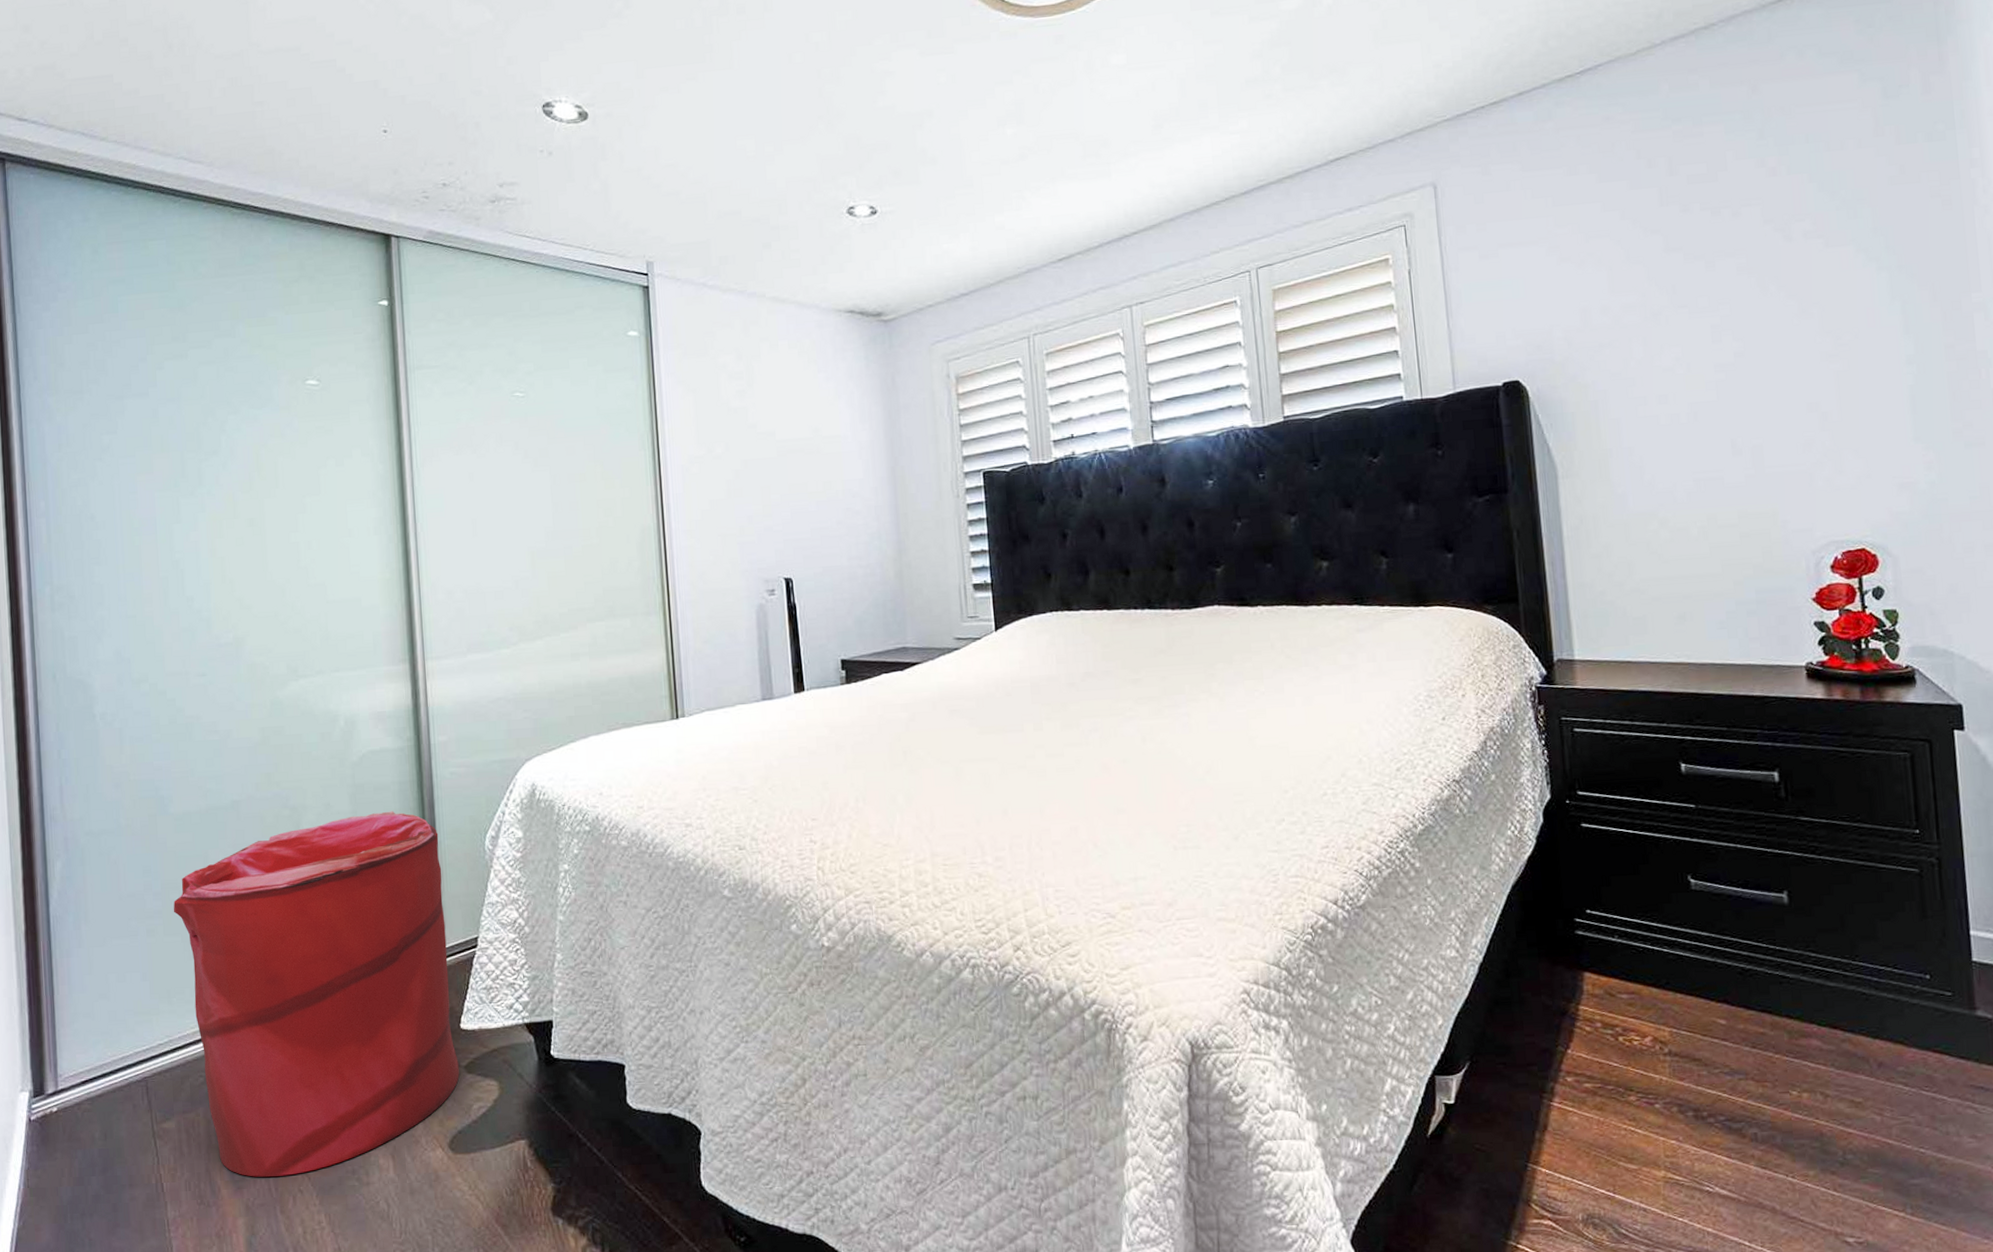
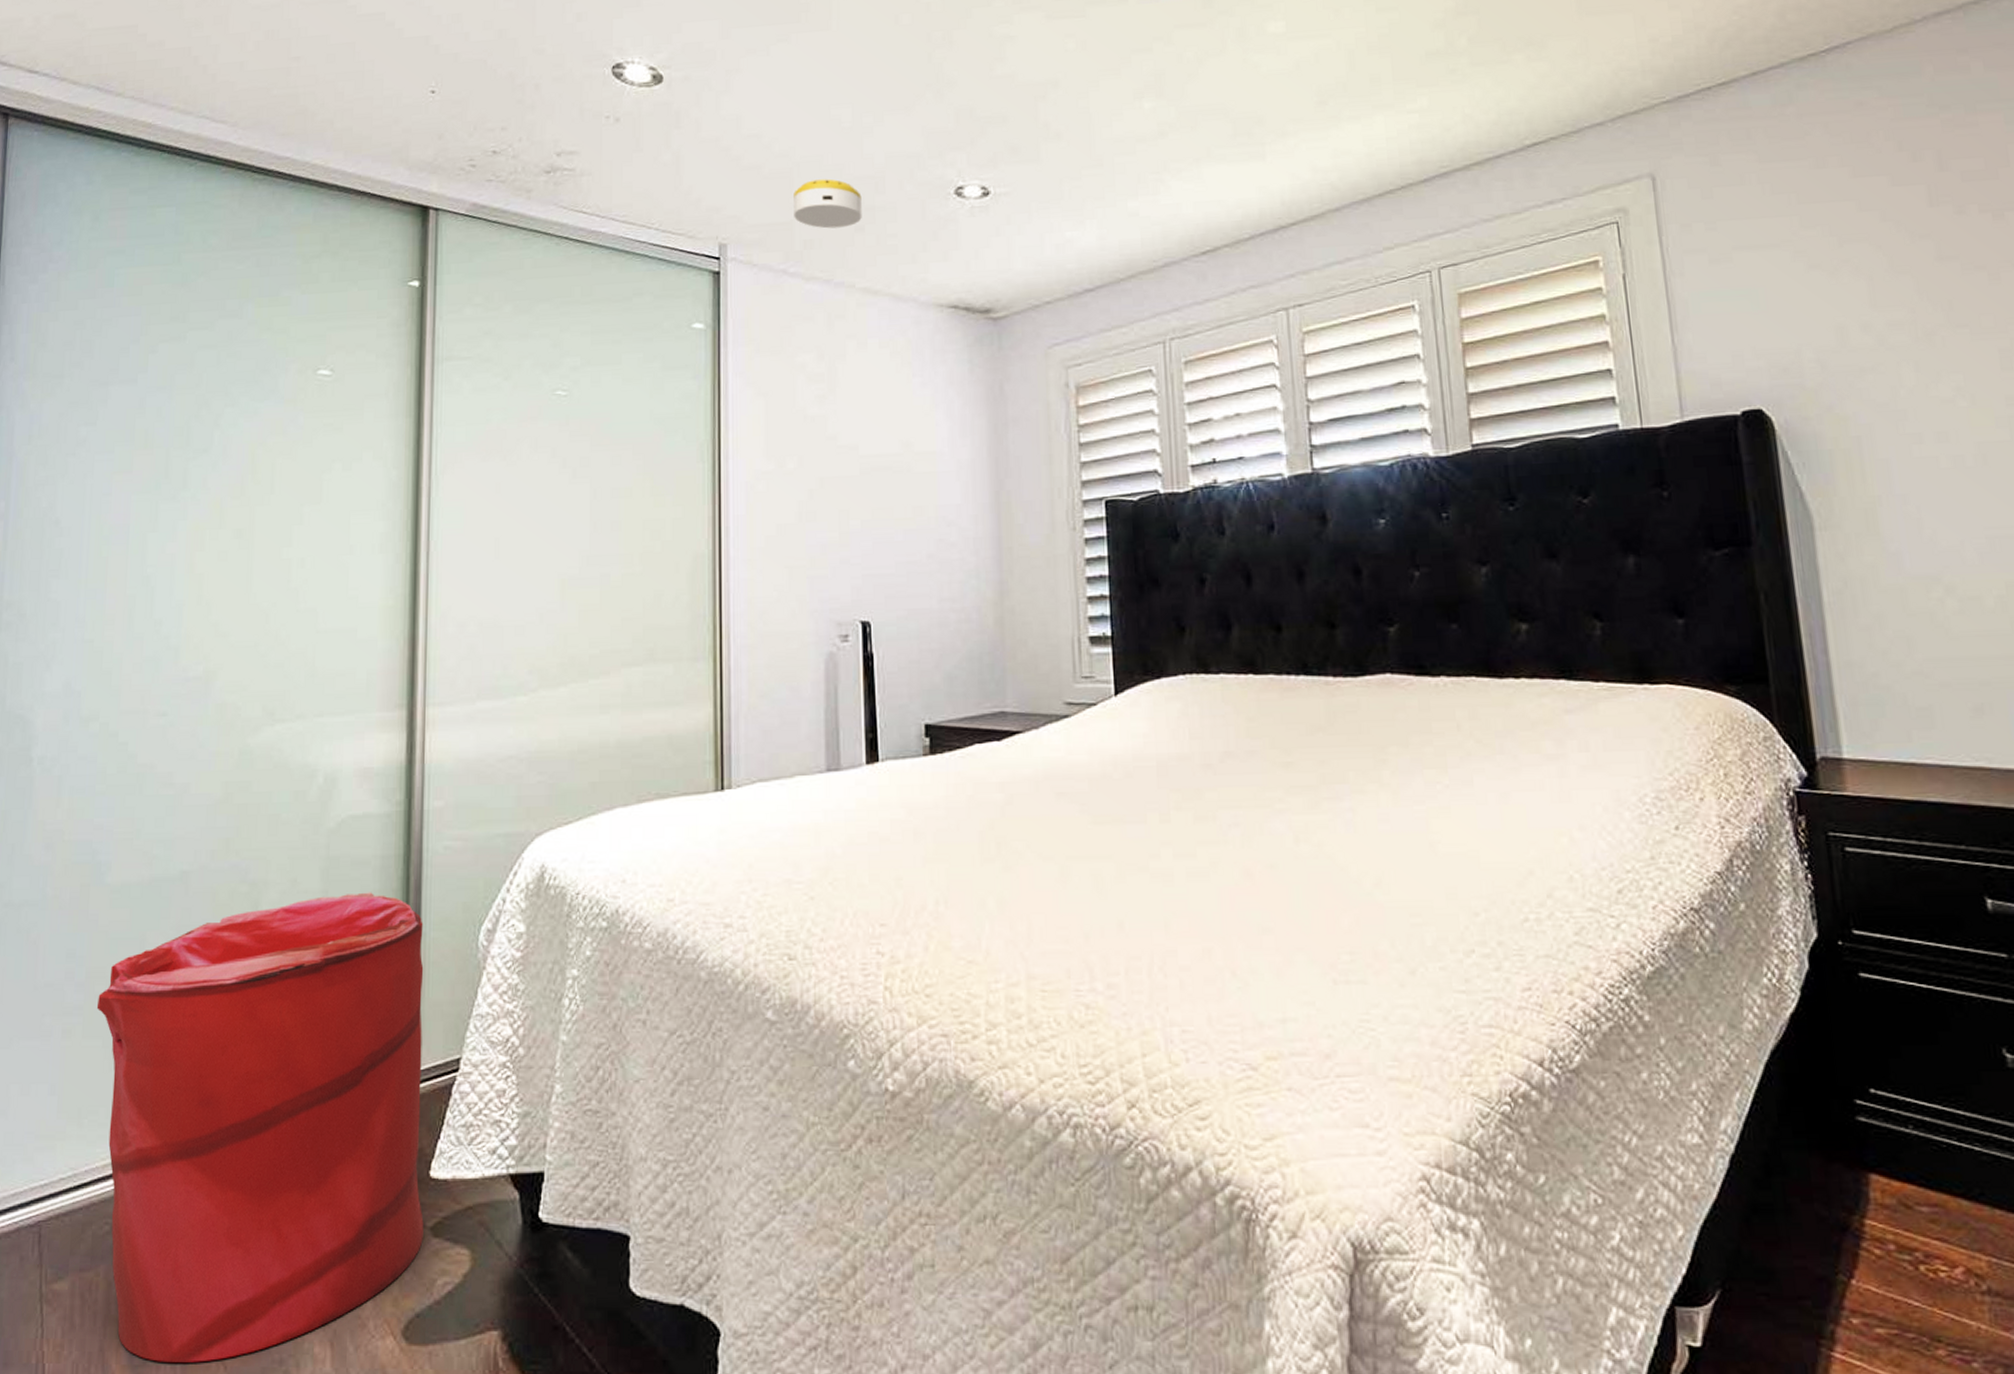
smoke detector: none [708,202,769,246] -> present [794,179,862,229]

